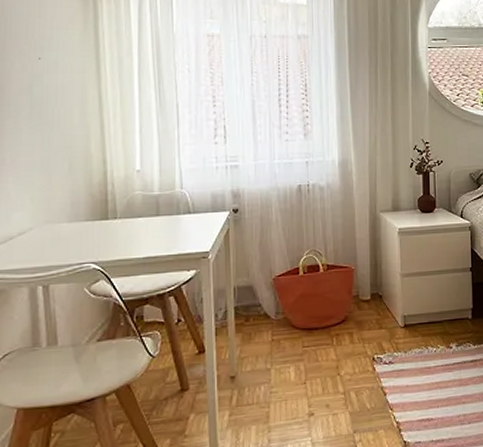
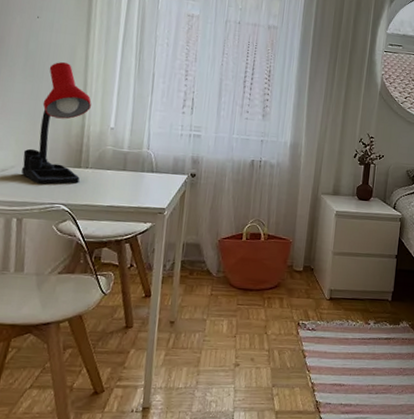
desk lamp: none [40,104,111,245] -> present [21,61,91,185]

